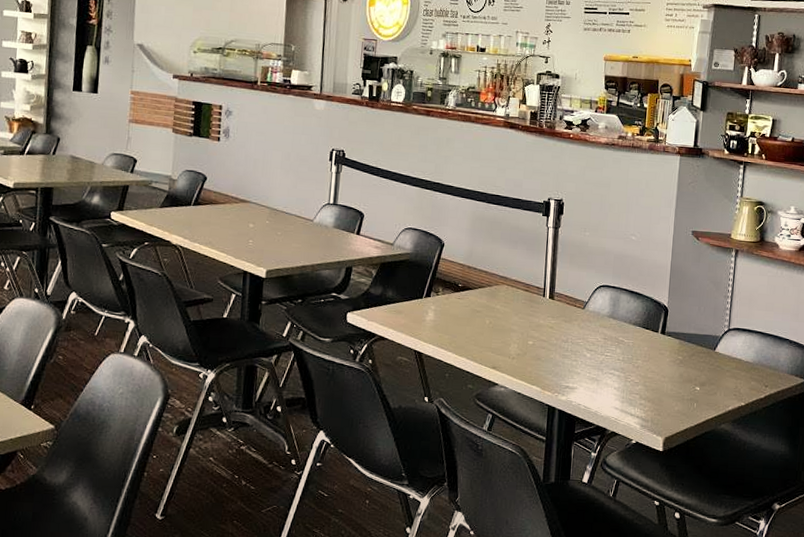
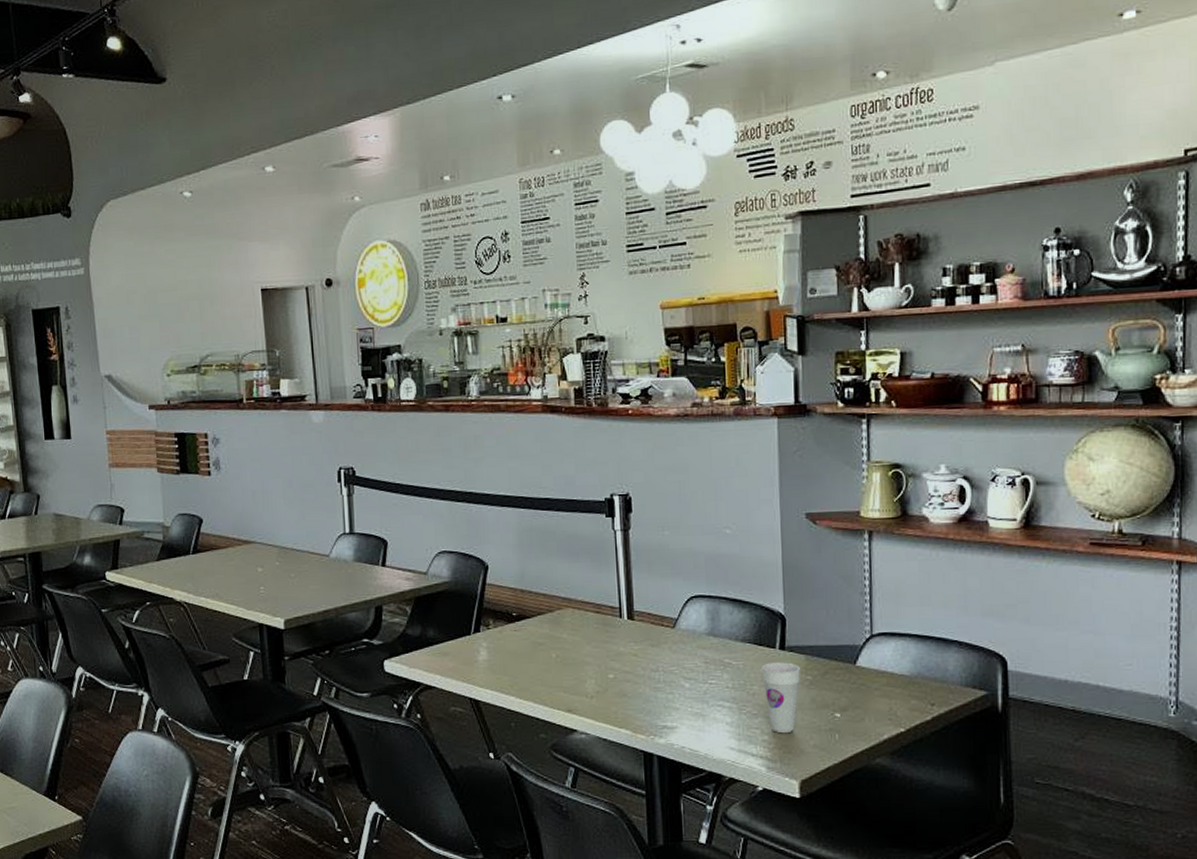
cup: none [645,343,675,400] -> present [762,662,801,734]

